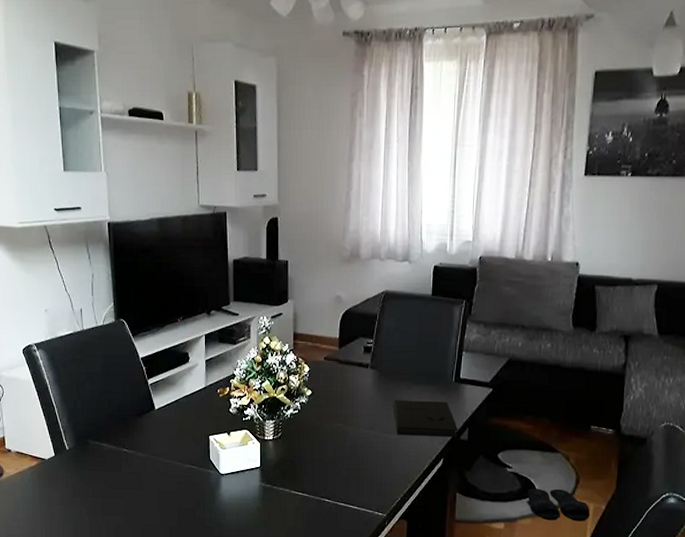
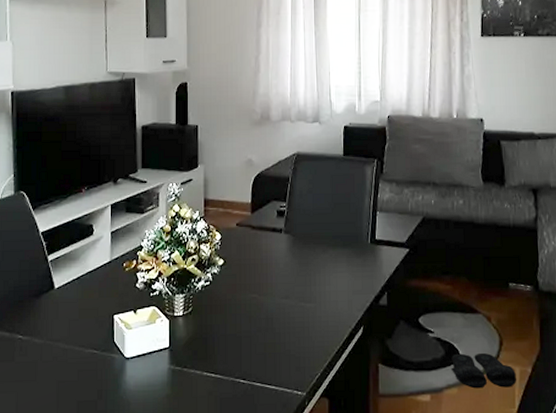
book: present [393,400,458,438] -> none [309,264,376,304]

